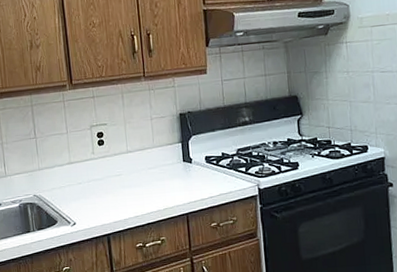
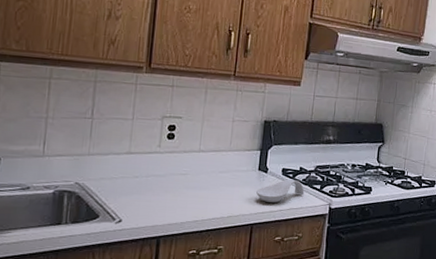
spoon rest: none [185,165,231,192] -> present [256,179,305,203]

